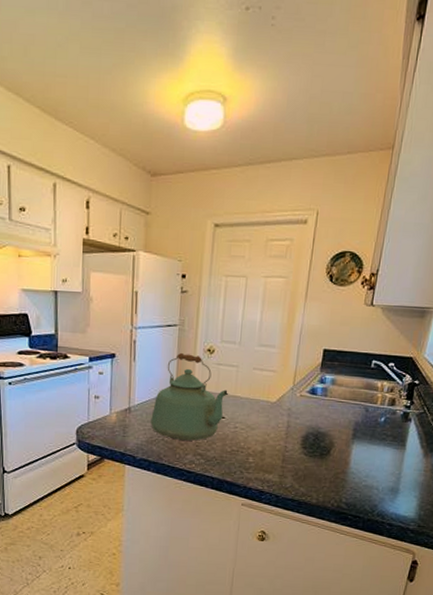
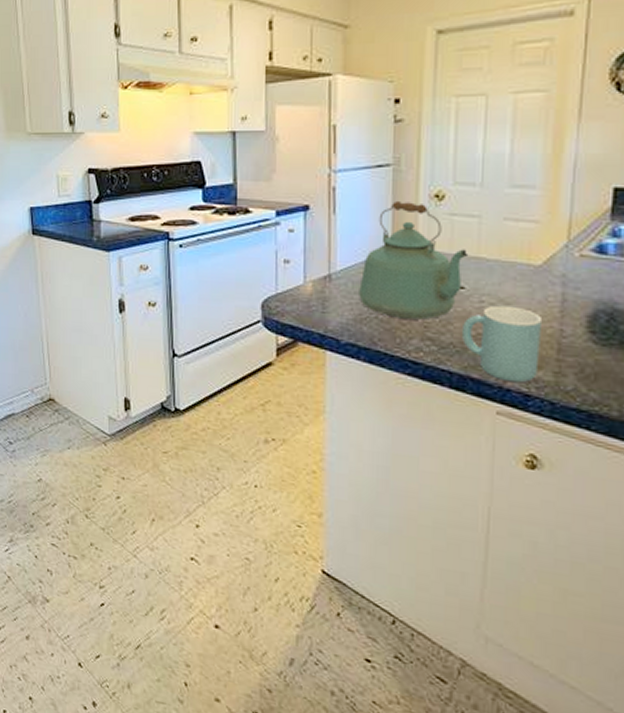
mug: none [221,430,275,484] -> present [461,305,543,383]

